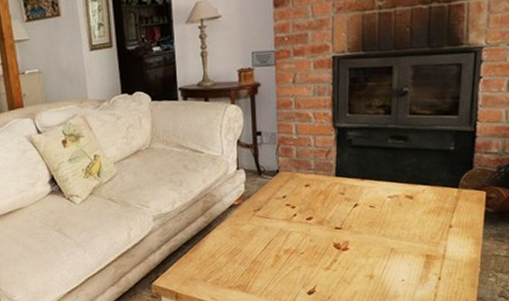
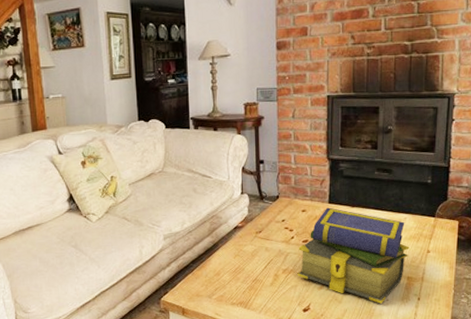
stack of books: none [301,181,428,285] -> present [297,207,409,304]

